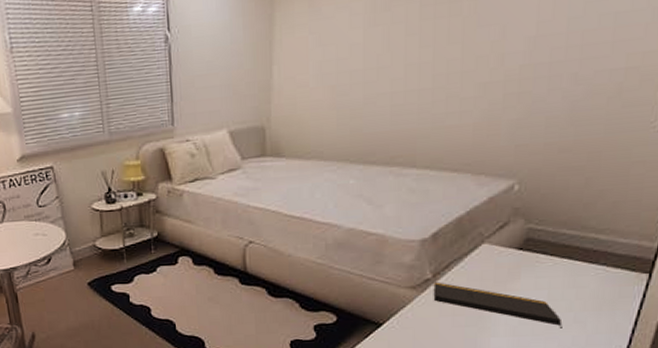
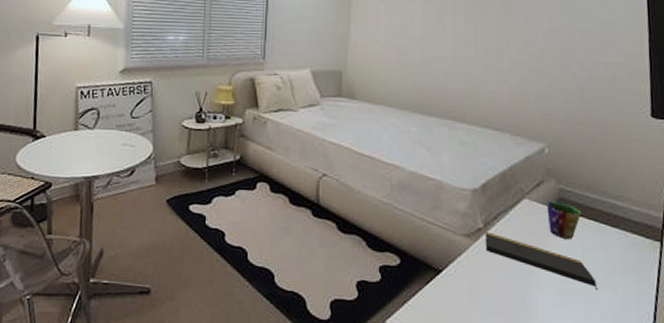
cup: none [510,242,552,281] -> present [547,201,581,239]

